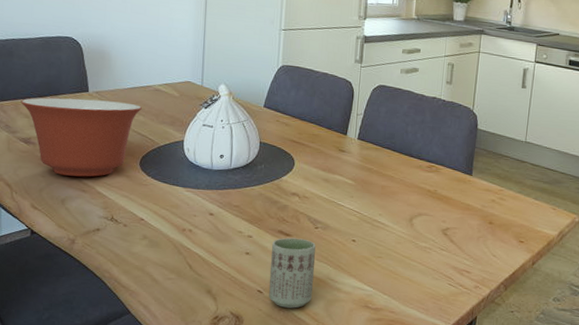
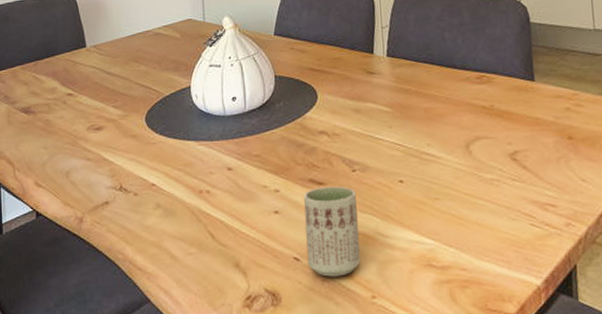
mixing bowl: present [21,97,142,177] -> none [18,53,142,144]

